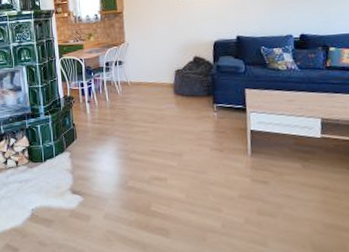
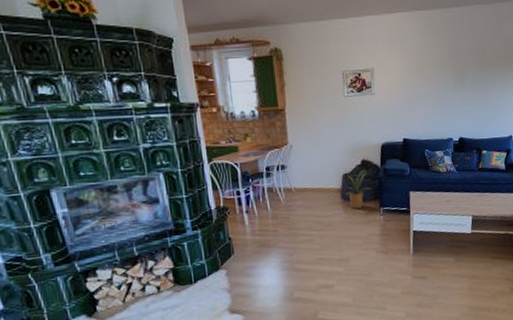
house plant: none [178,65,204,105] -> present [345,169,372,210]

